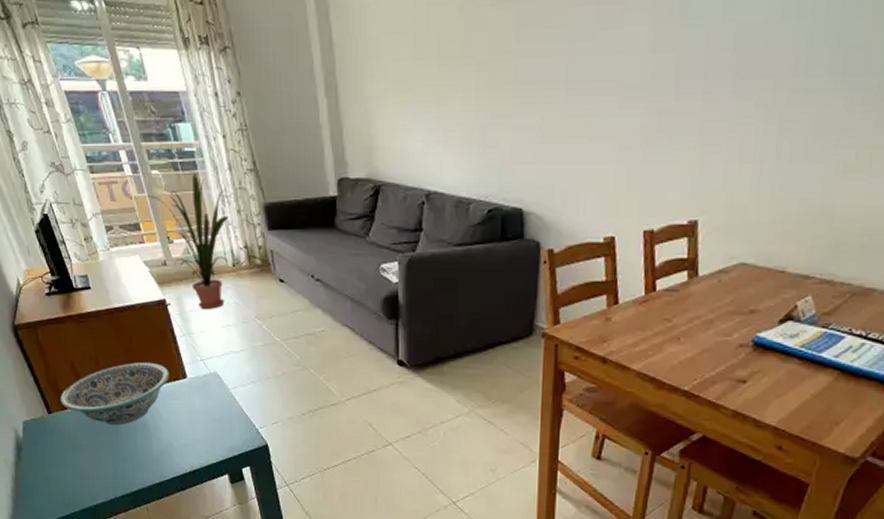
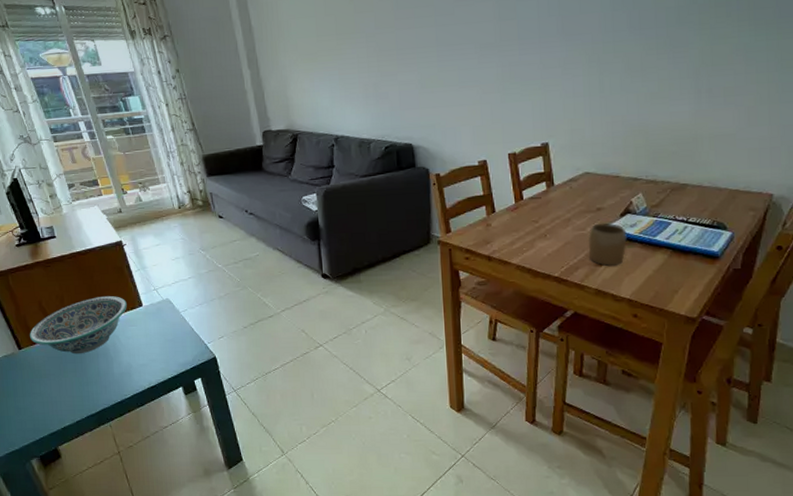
house plant: present [147,172,229,309] -> none [103,135,175,246]
mug: none [730,329,784,385] -> present [588,222,627,267]

